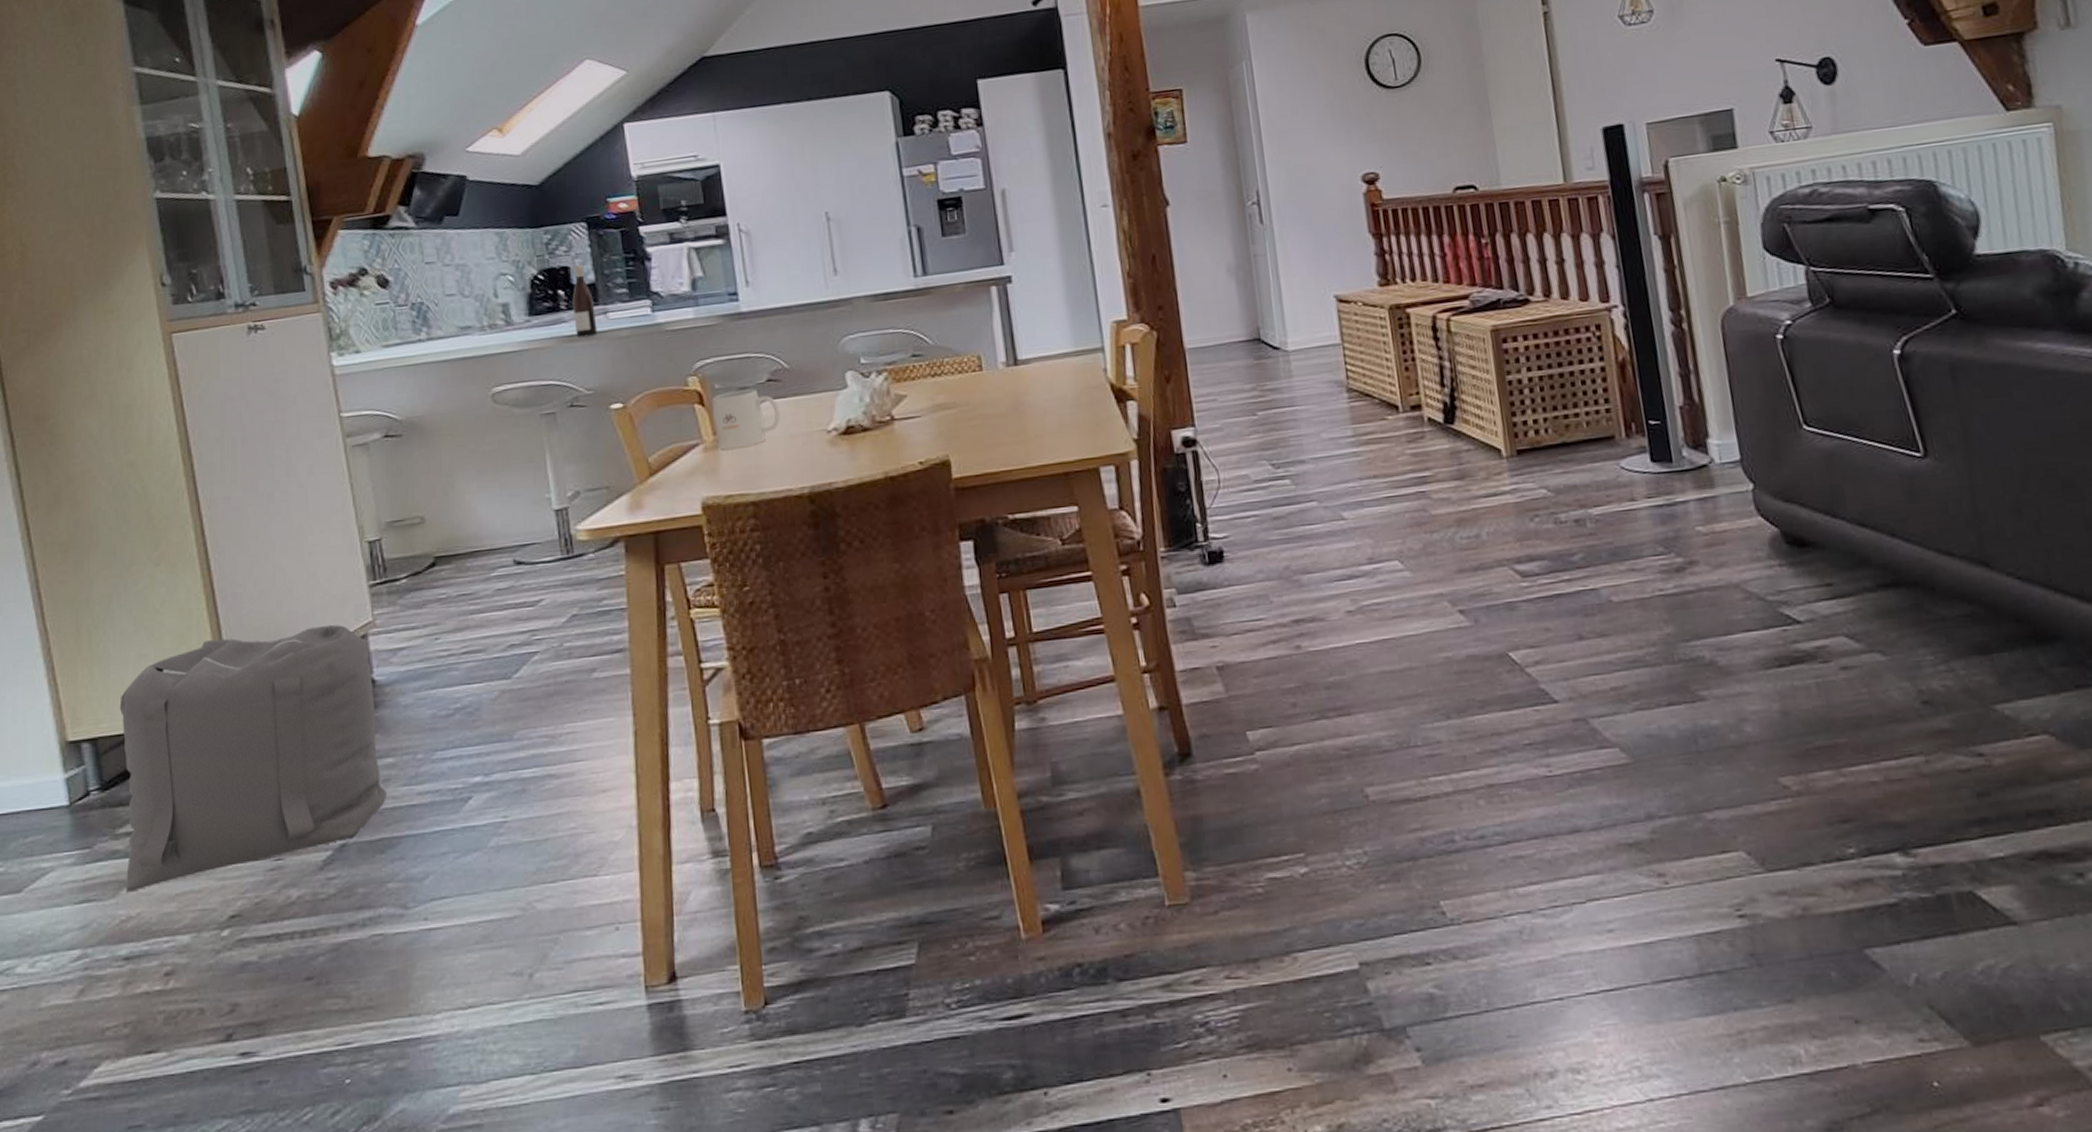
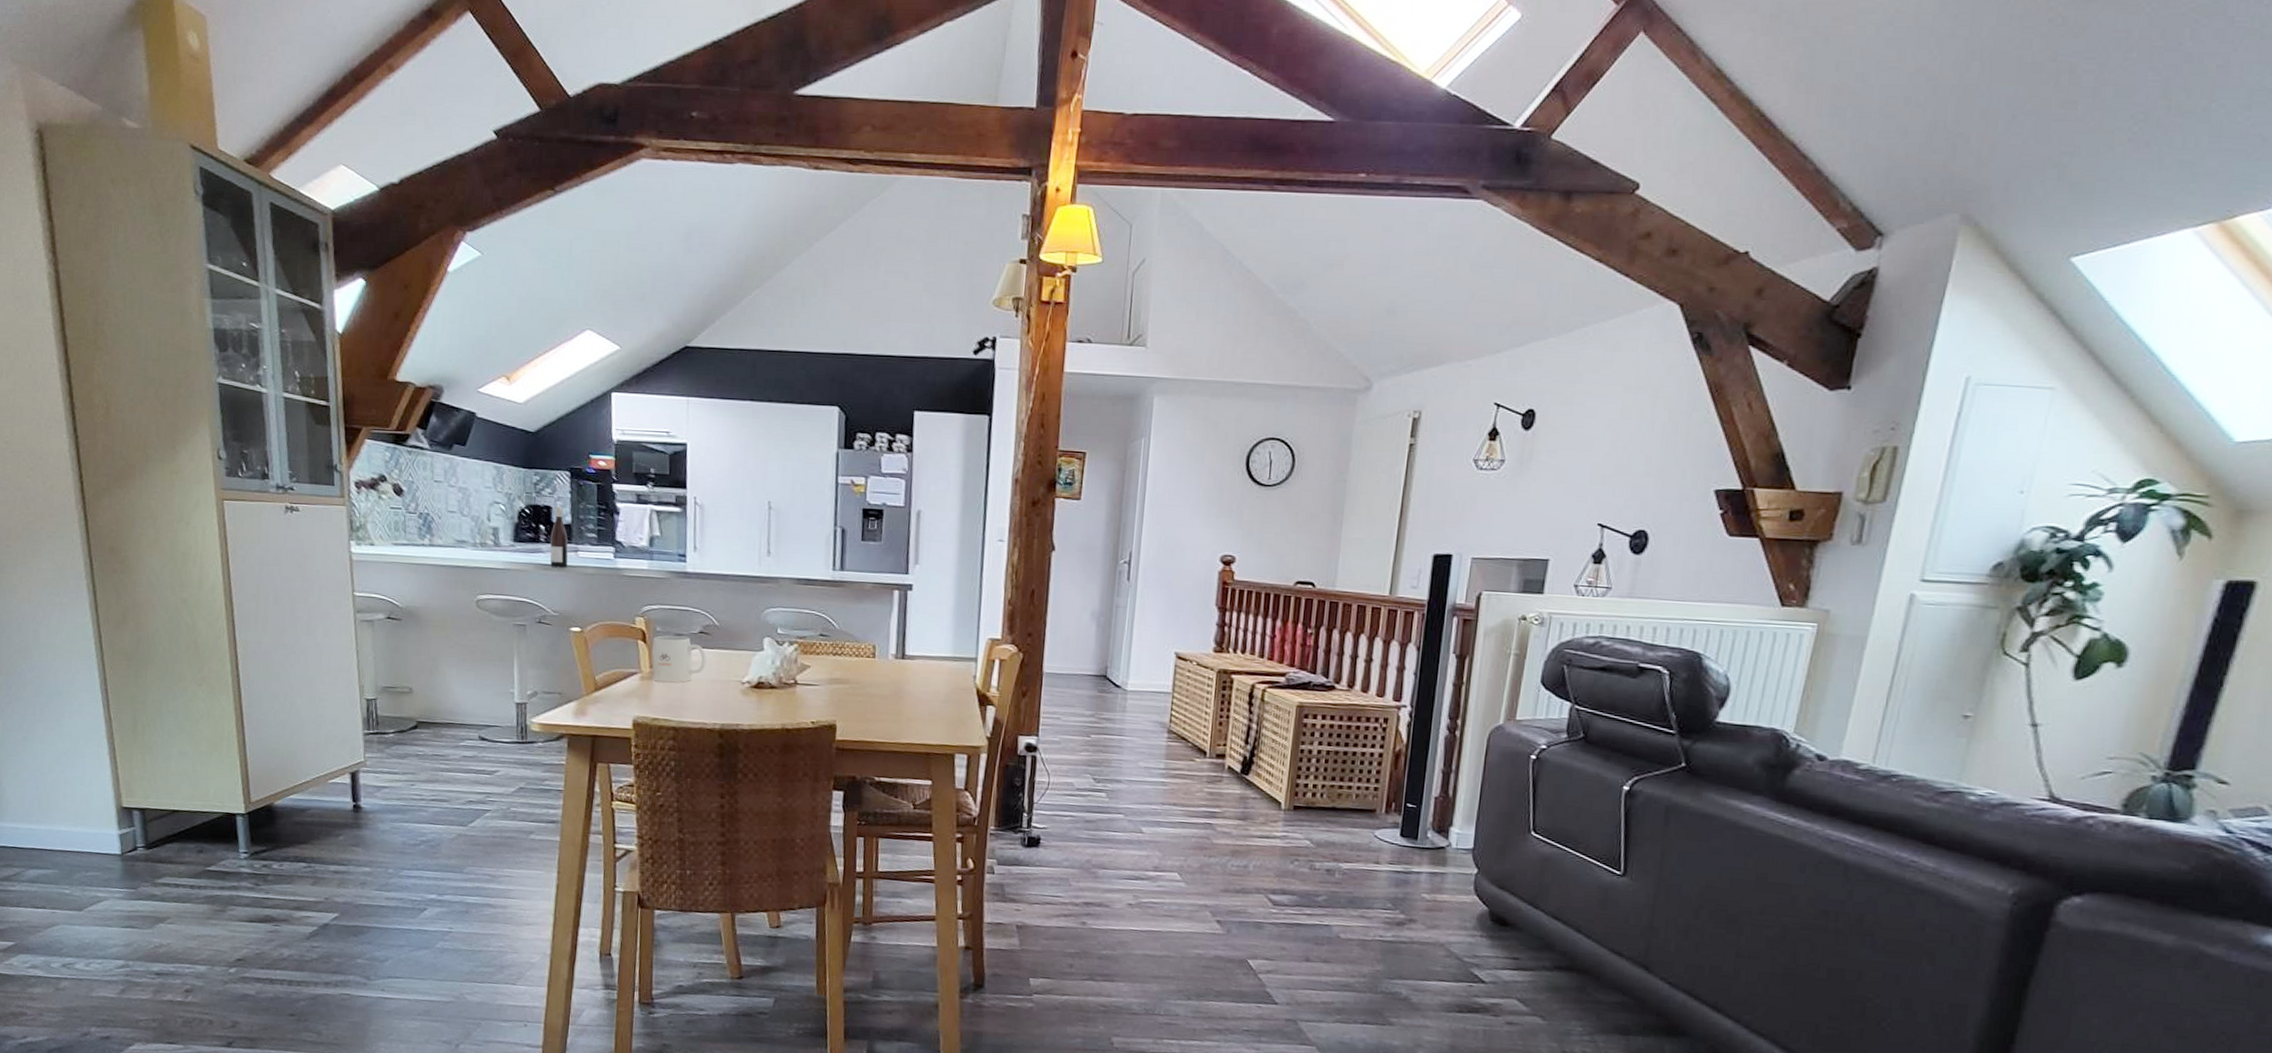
backpack: present [119,624,387,893] -> none [160,751,362,927]

